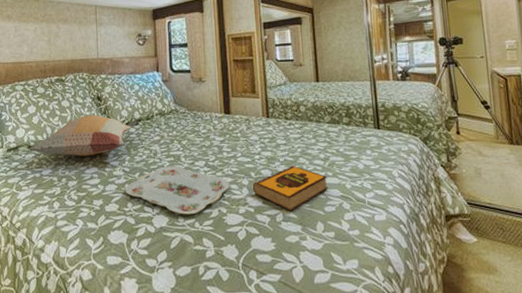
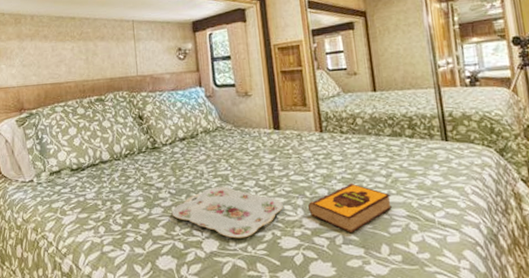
decorative pillow: present [29,115,140,157] -> none [71,135,184,179]

